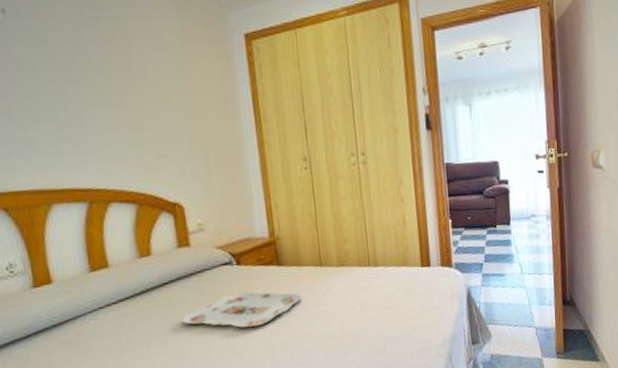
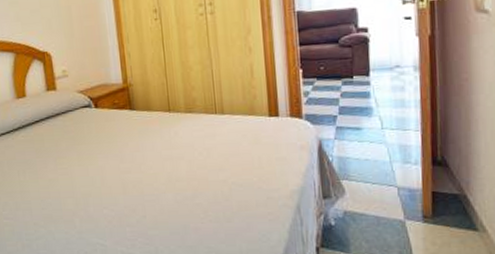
serving tray: present [181,291,301,328] -> none [49,132,151,164]

